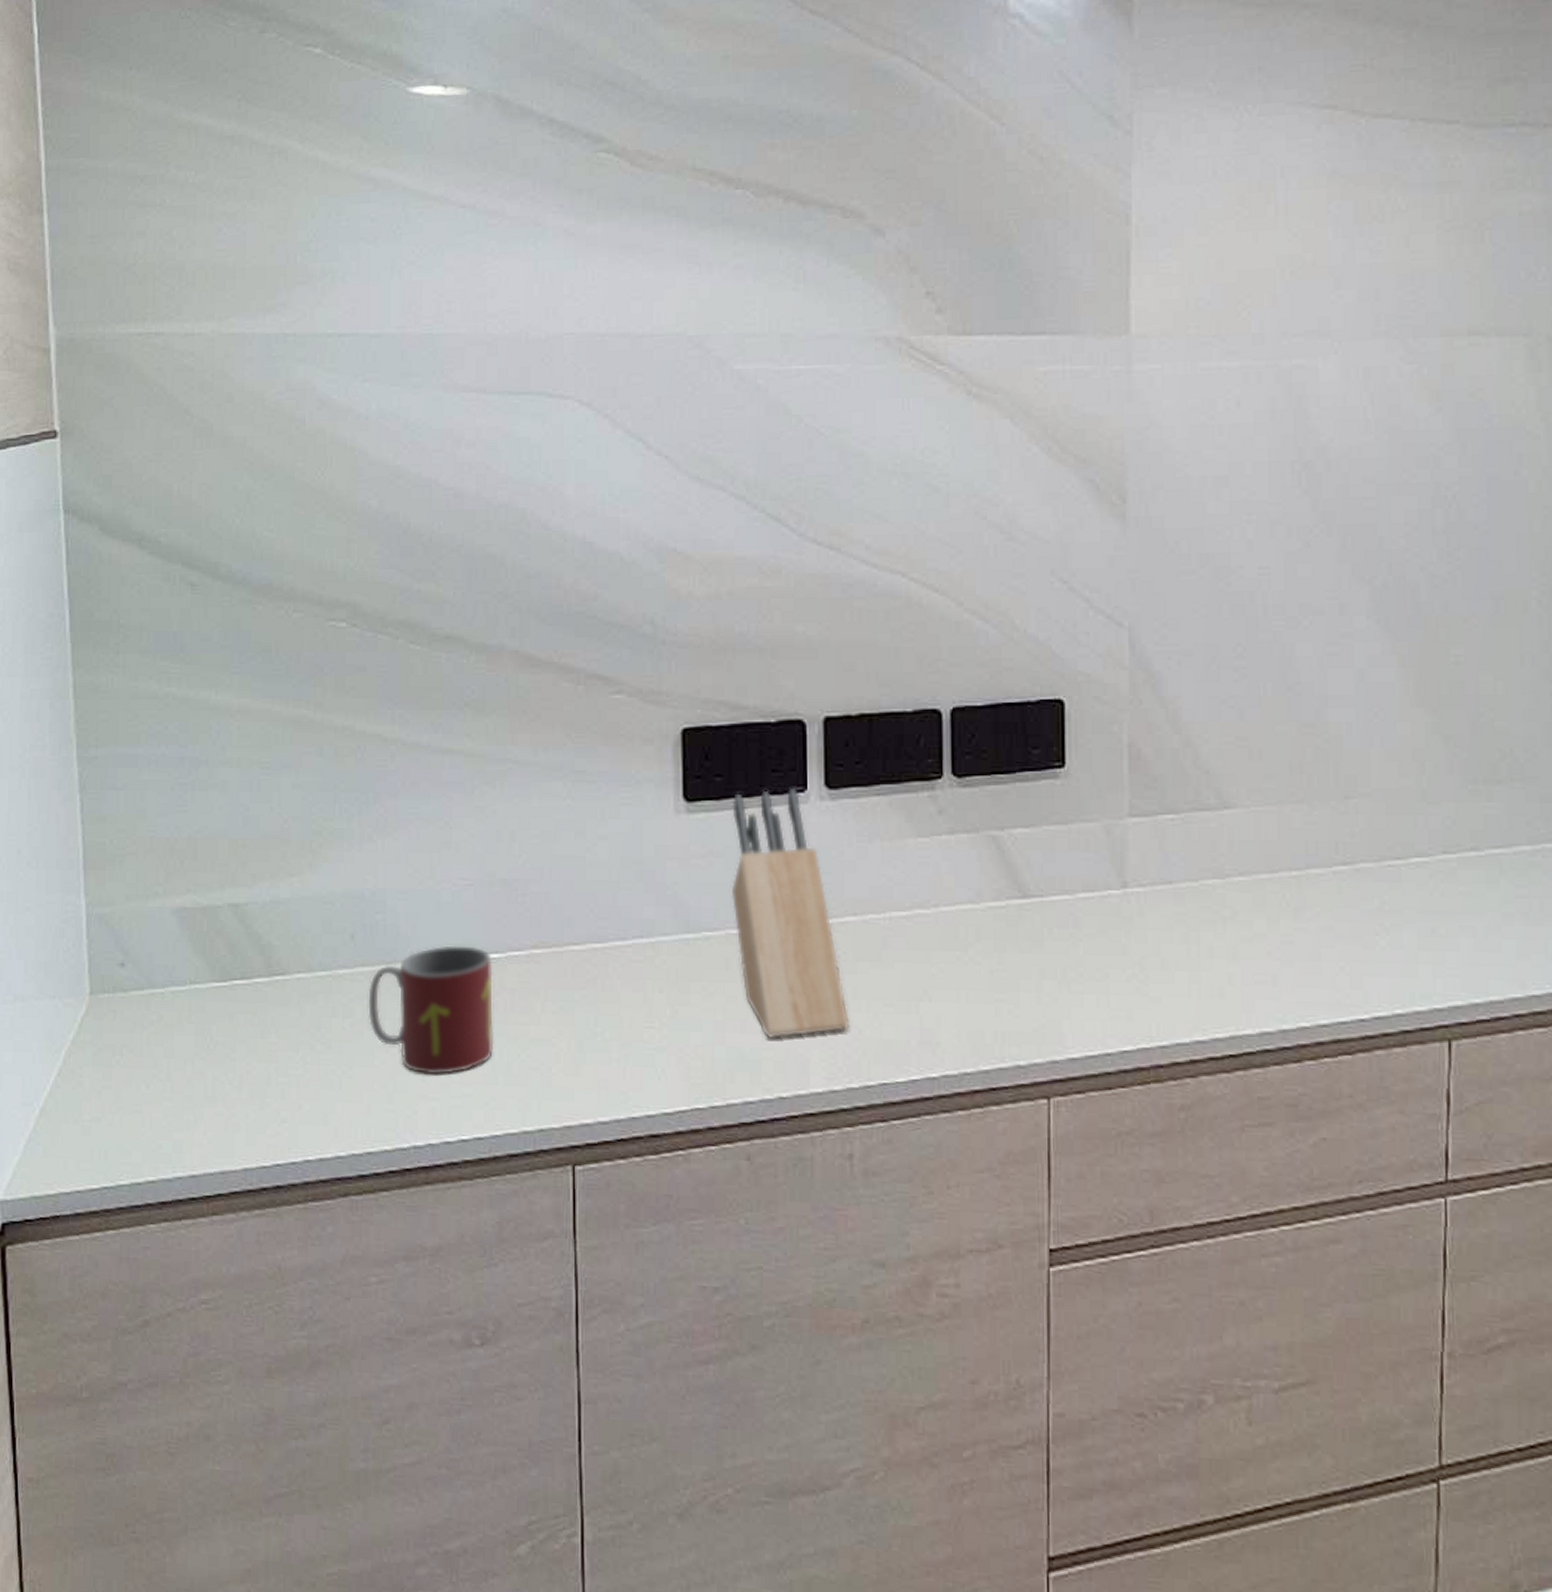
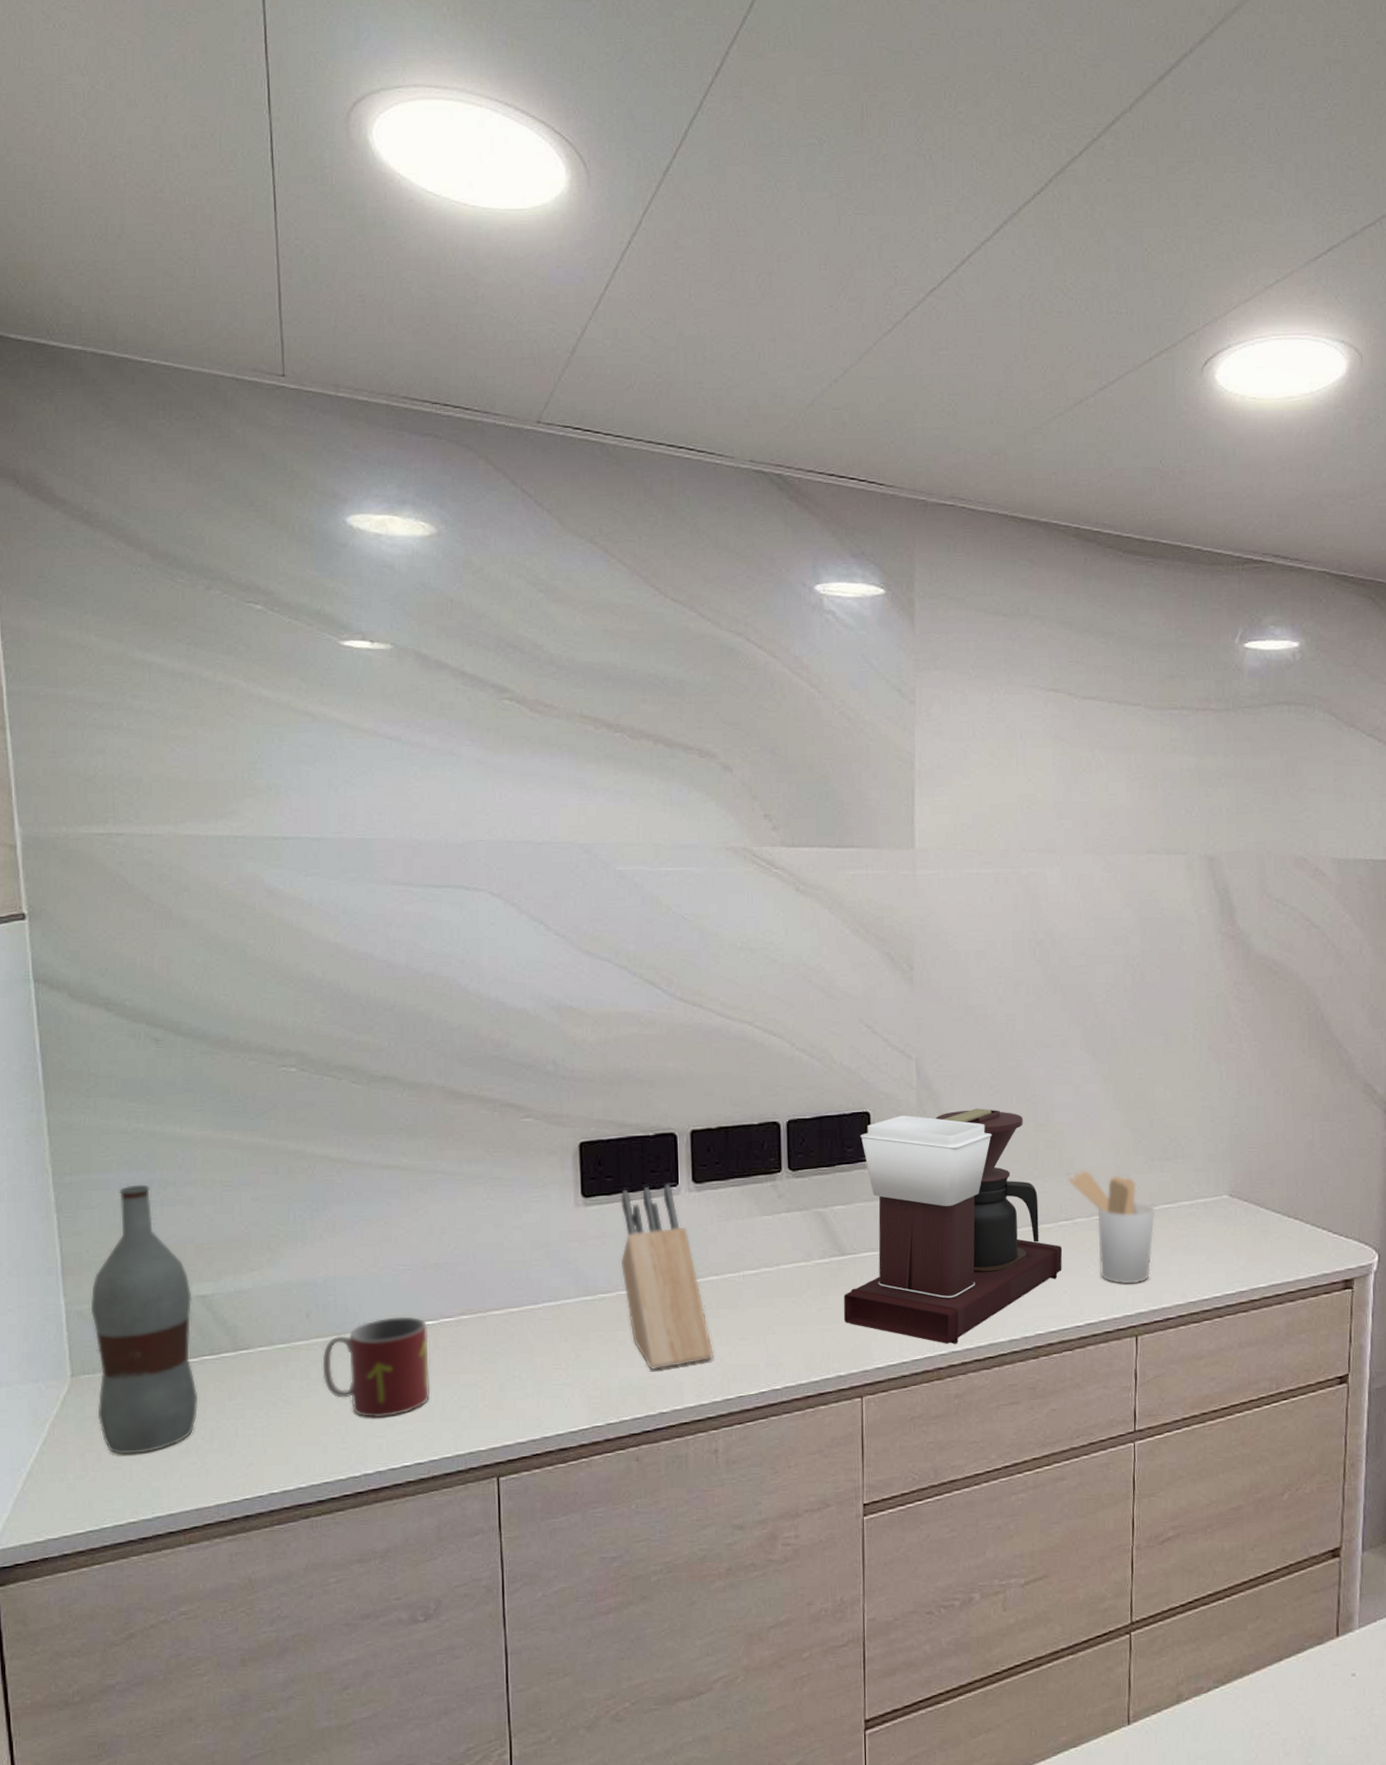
bottle: none [112,762,227,1097] -> present [90,1184,199,1455]
coffee maker: none [1024,699,1339,1034] -> present [843,1108,1063,1345]
utensil holder: none [1346,793,1480,964] -> present [1067,1170,1156,1284]

